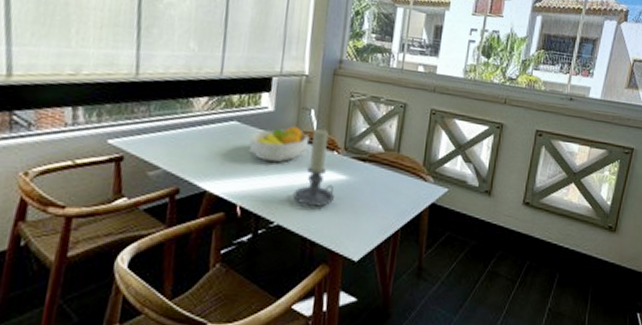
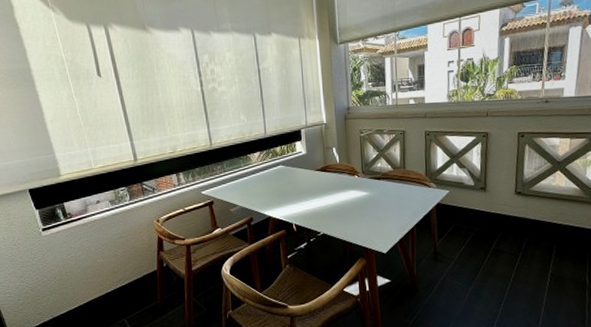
fruit bowl: present [249,125,310,162] -> none [293,161,336,191]
candle holder: present [293,128,334,207] -> none [331,160,361,218]

